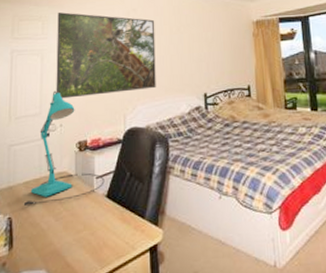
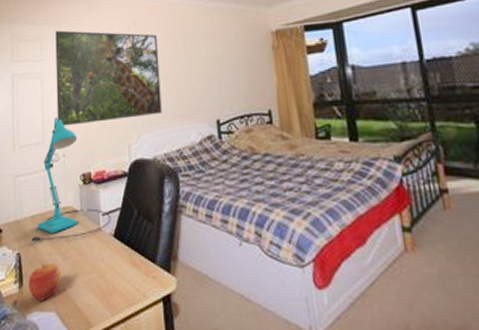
apple: none [19,224,53,261] -> present [29,262,62,301]

